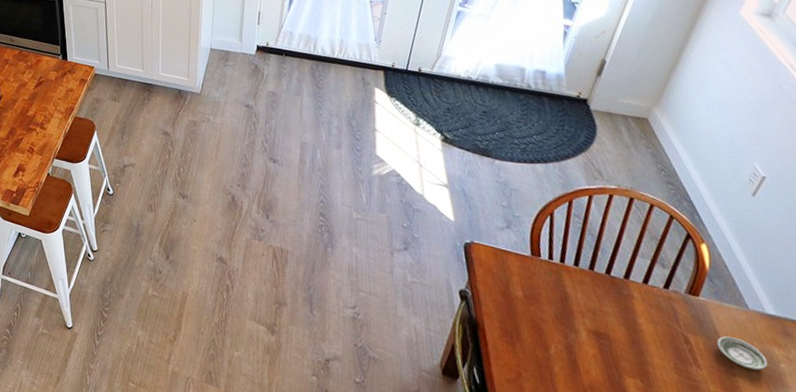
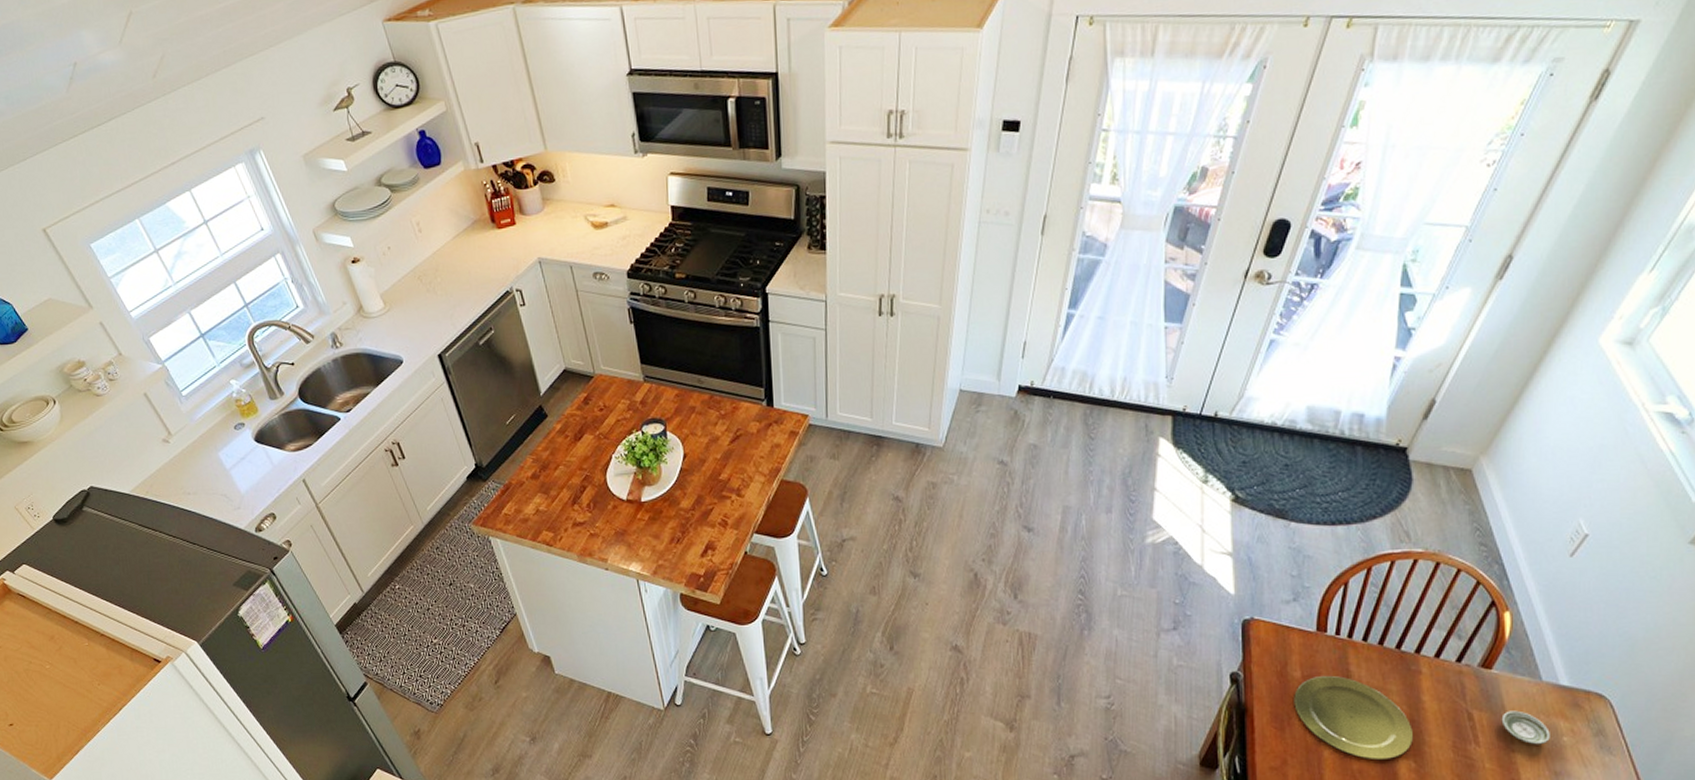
plate: none [519,296,636,378] -> present [1294,675,1413,761]

